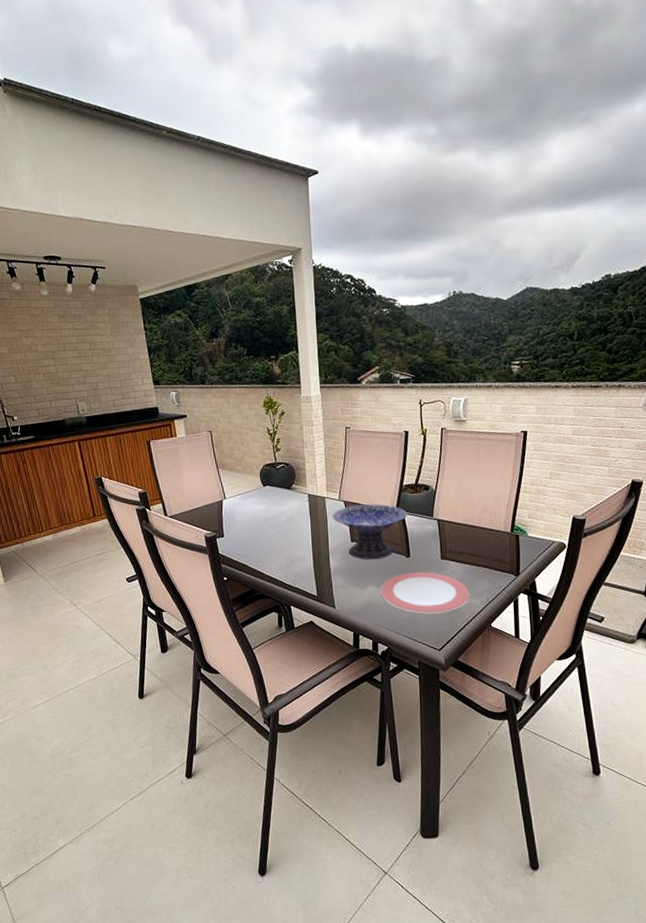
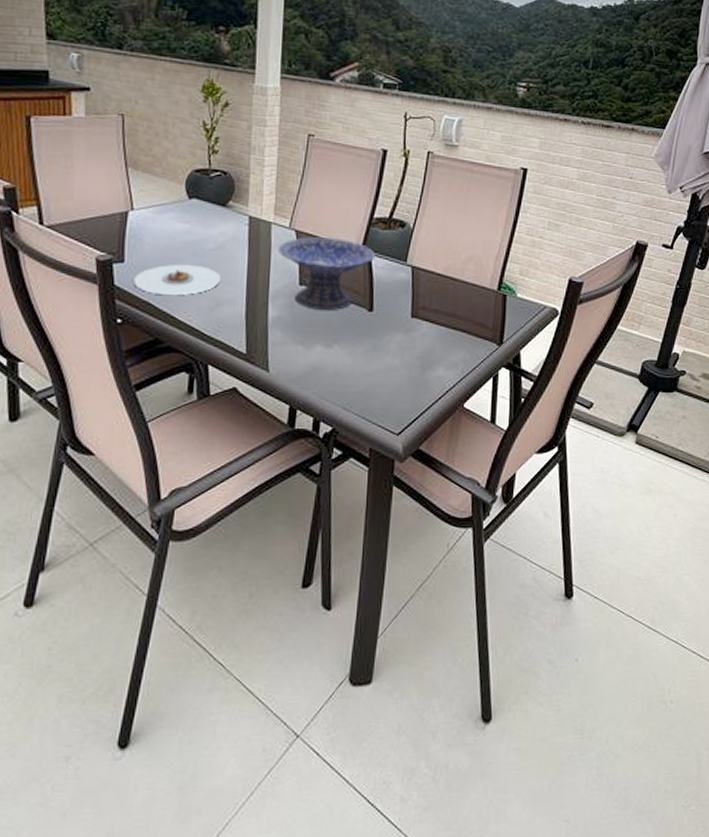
plate: none [232,534,293,558] -> present [133,264,222,295]
plate: present [380,572,470,614] -> none [331,332,442,387]

